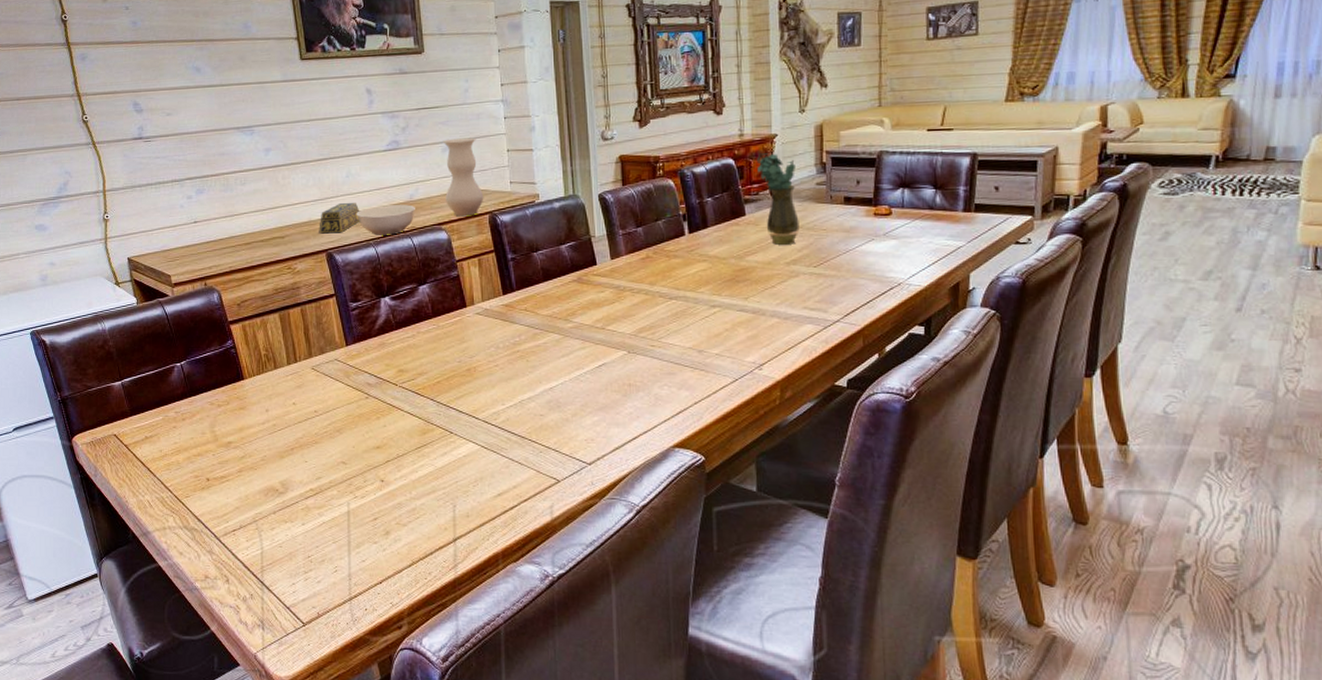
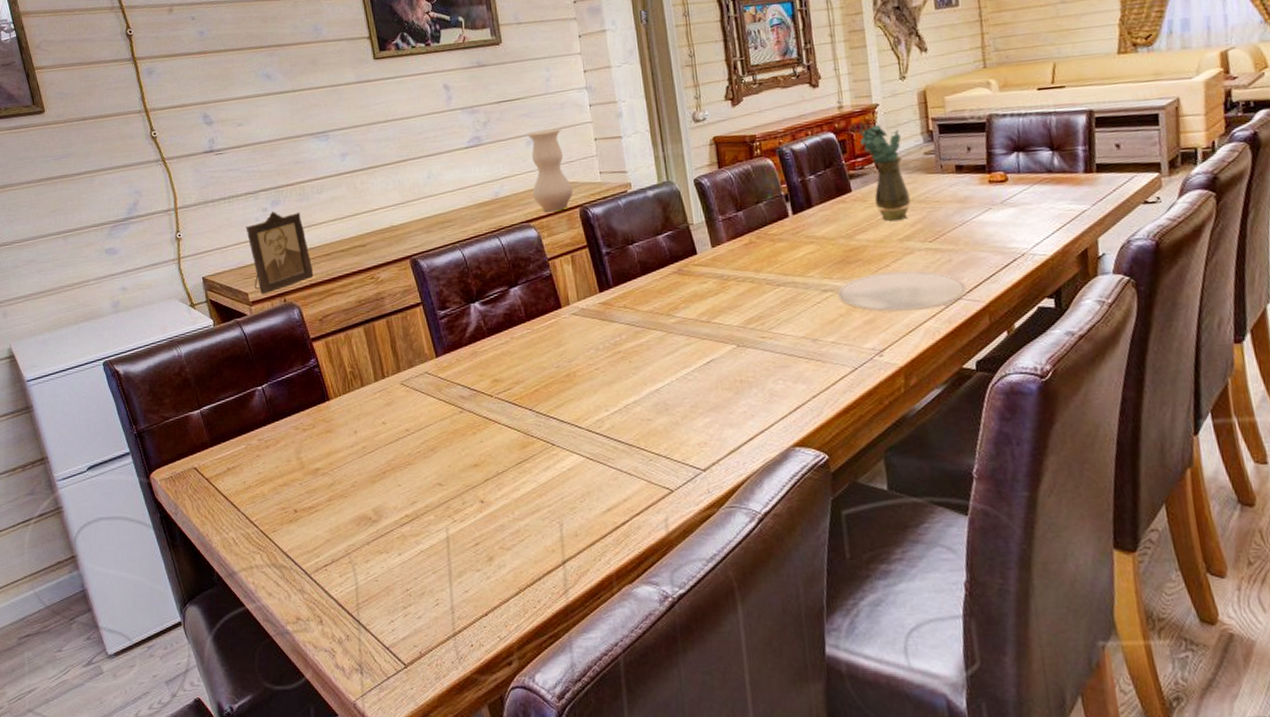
photo frame: none [171,200,234,278] -> present [245,212,314,295]
decorative box: present [319,203,360,234] -> none [401,204,444,240]
bowl: present [356,204,415,236] -> none [440,203,502,238]
plate: none [725,292,845,331] -> present [837,270,967,313]

